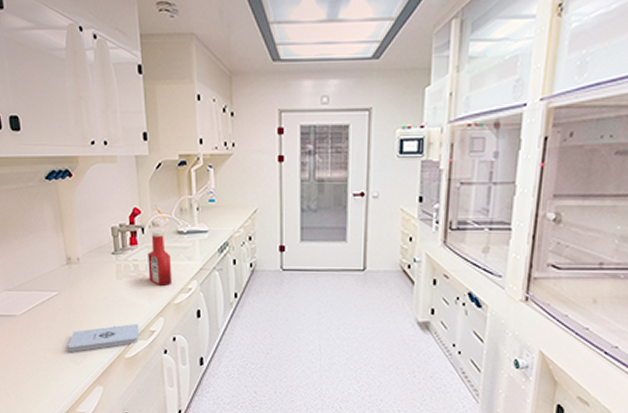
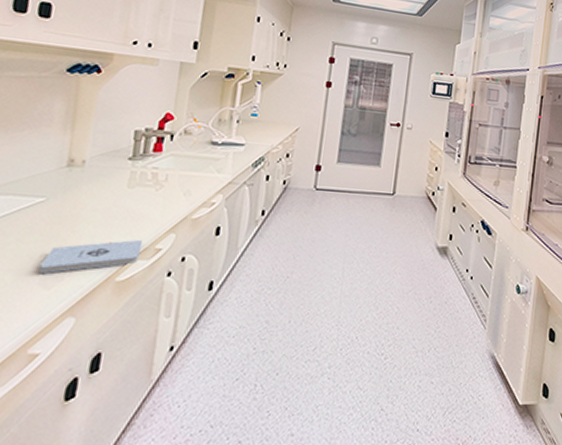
ketchup bottle: present [148,230,173,286] -> none [167,138,198,198]

